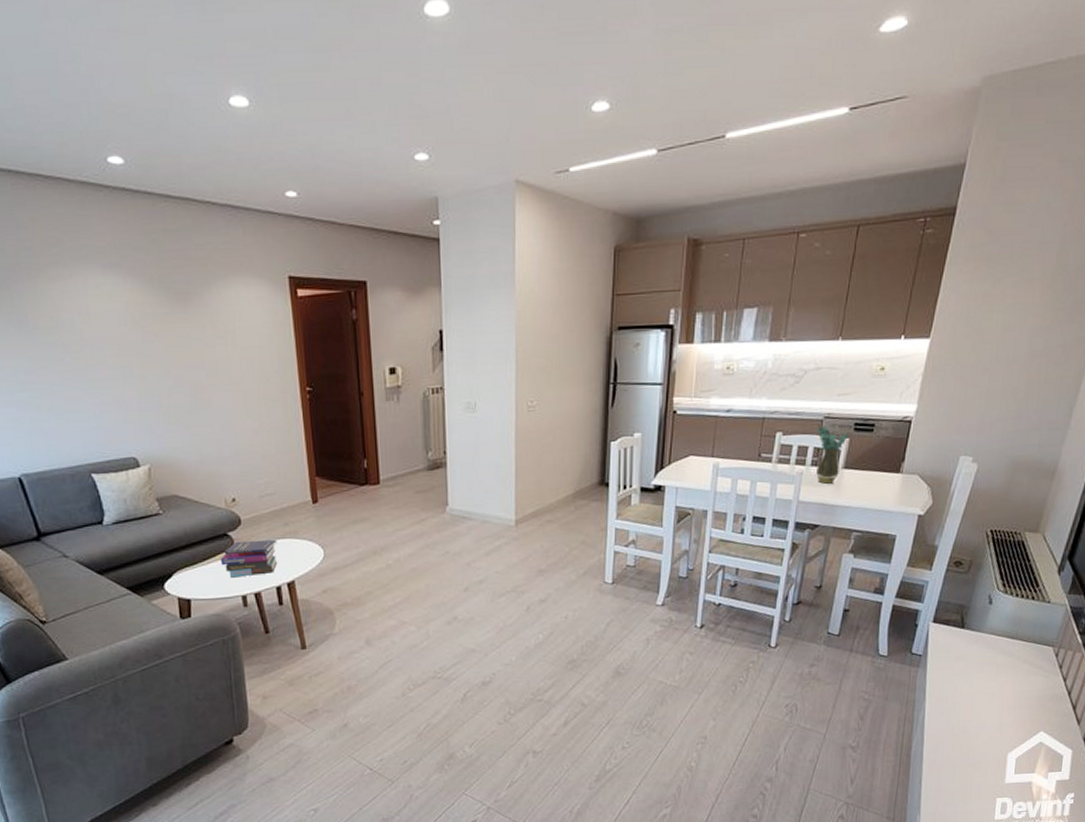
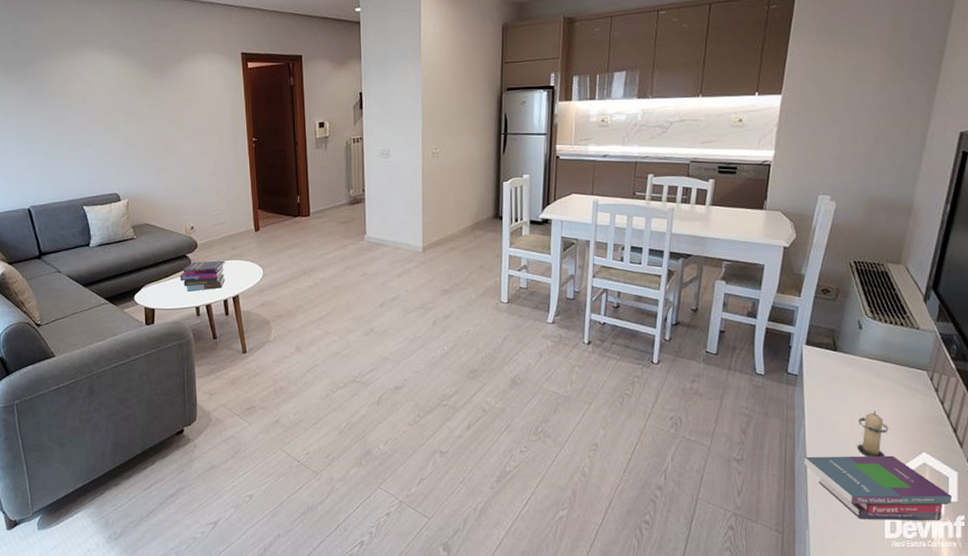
vase: present [815,425,849,484] -> none [684,168,714,219]
books: none [920,736,1064,802] -> present [803,455,952,521]
candle: none [975,690,1009,738] -> present [856,411,889,457]

